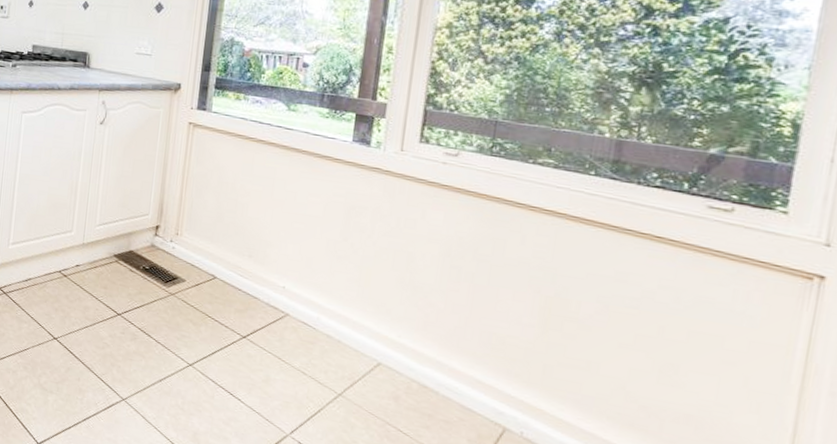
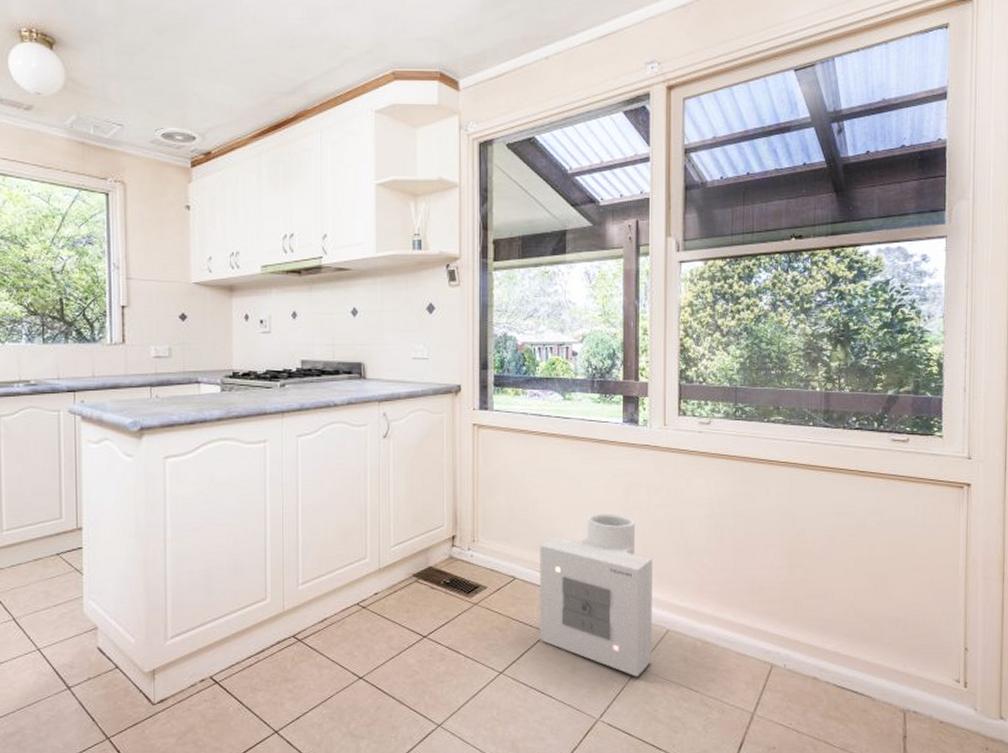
air purifier: none [234,229,370,403] -> present [539,513,652,677]

